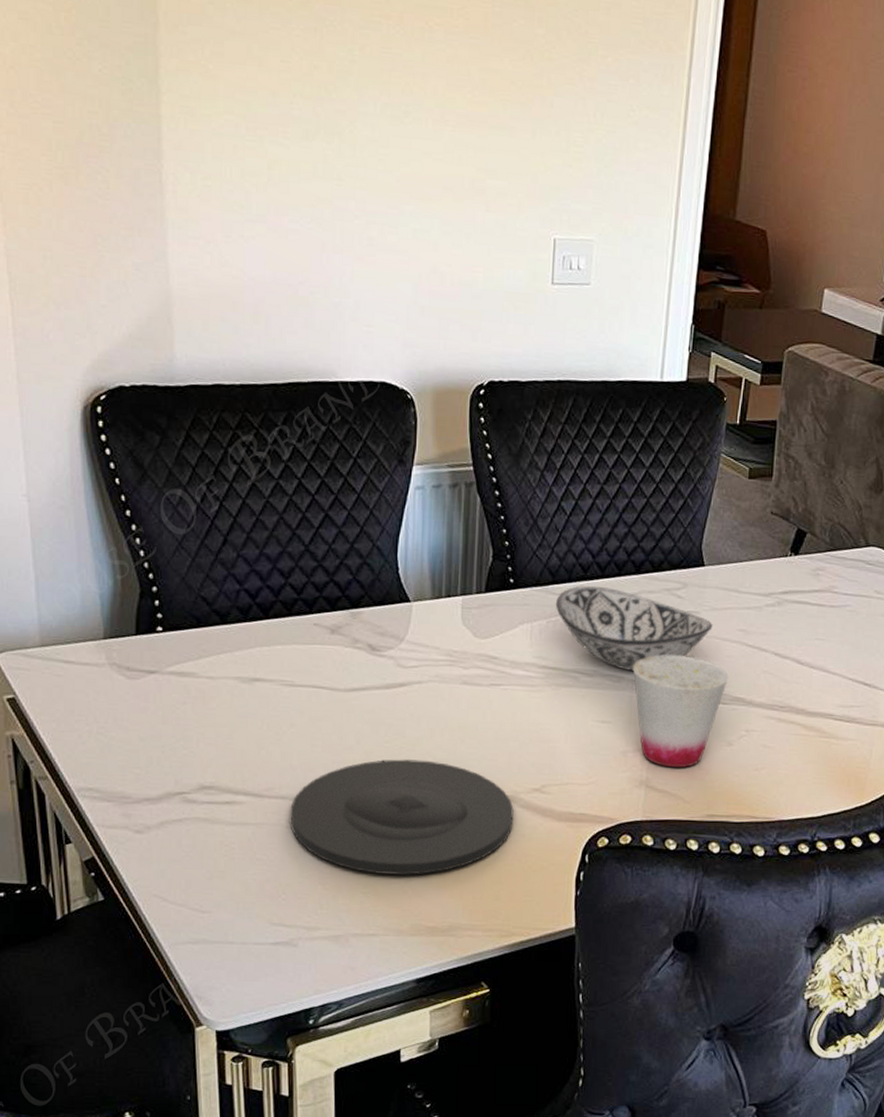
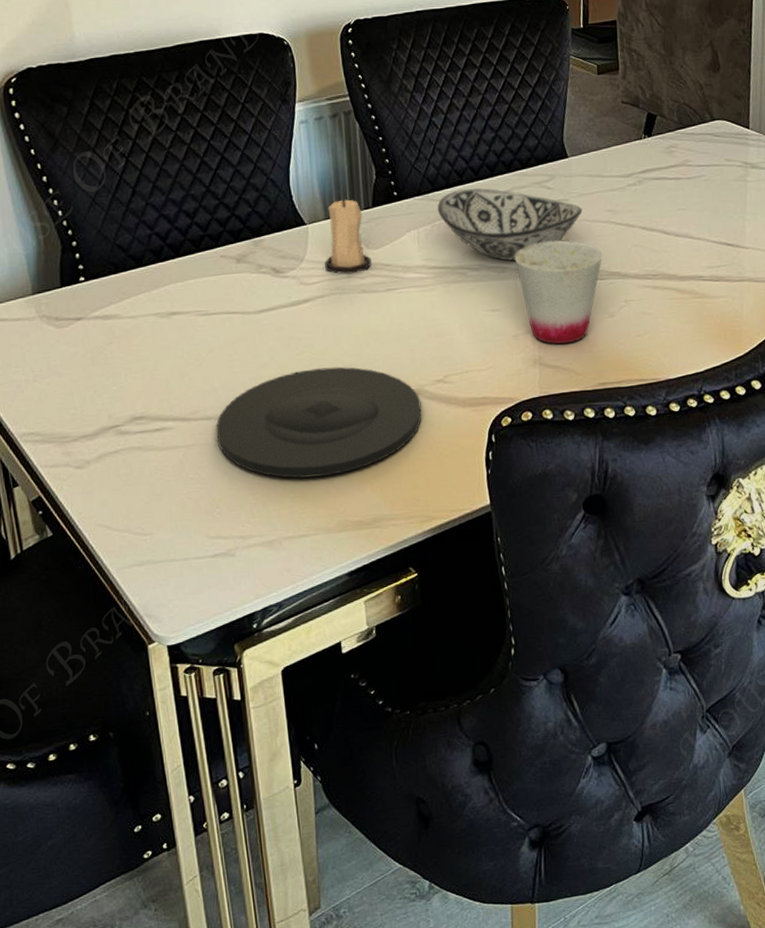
candle: none [426,576,477,662] -> present [325,196,371,275]

